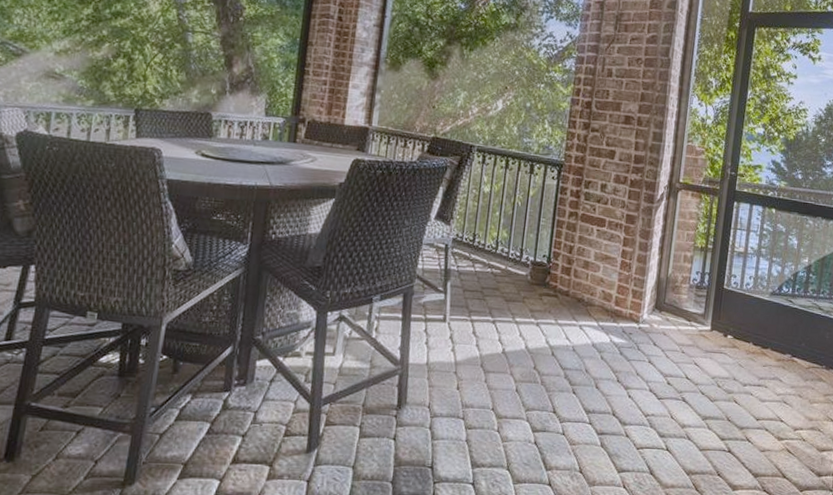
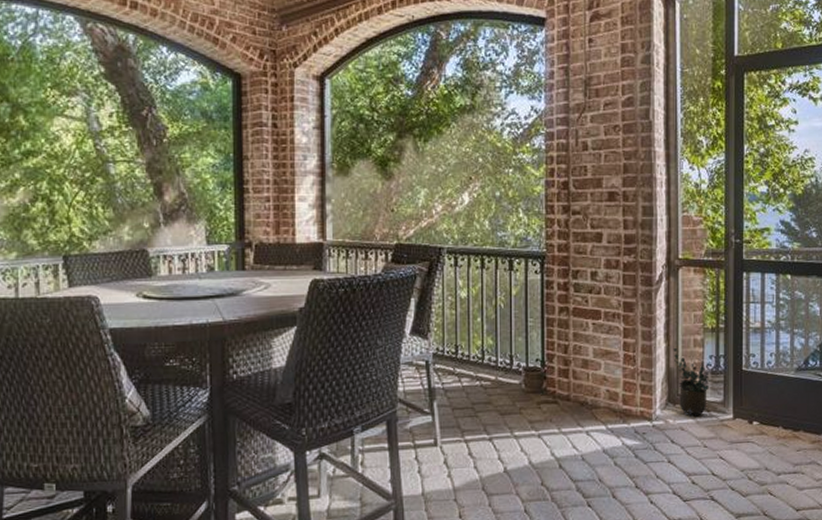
potted plant: none [665,261,695,325] -> present [673,348,711,417]

